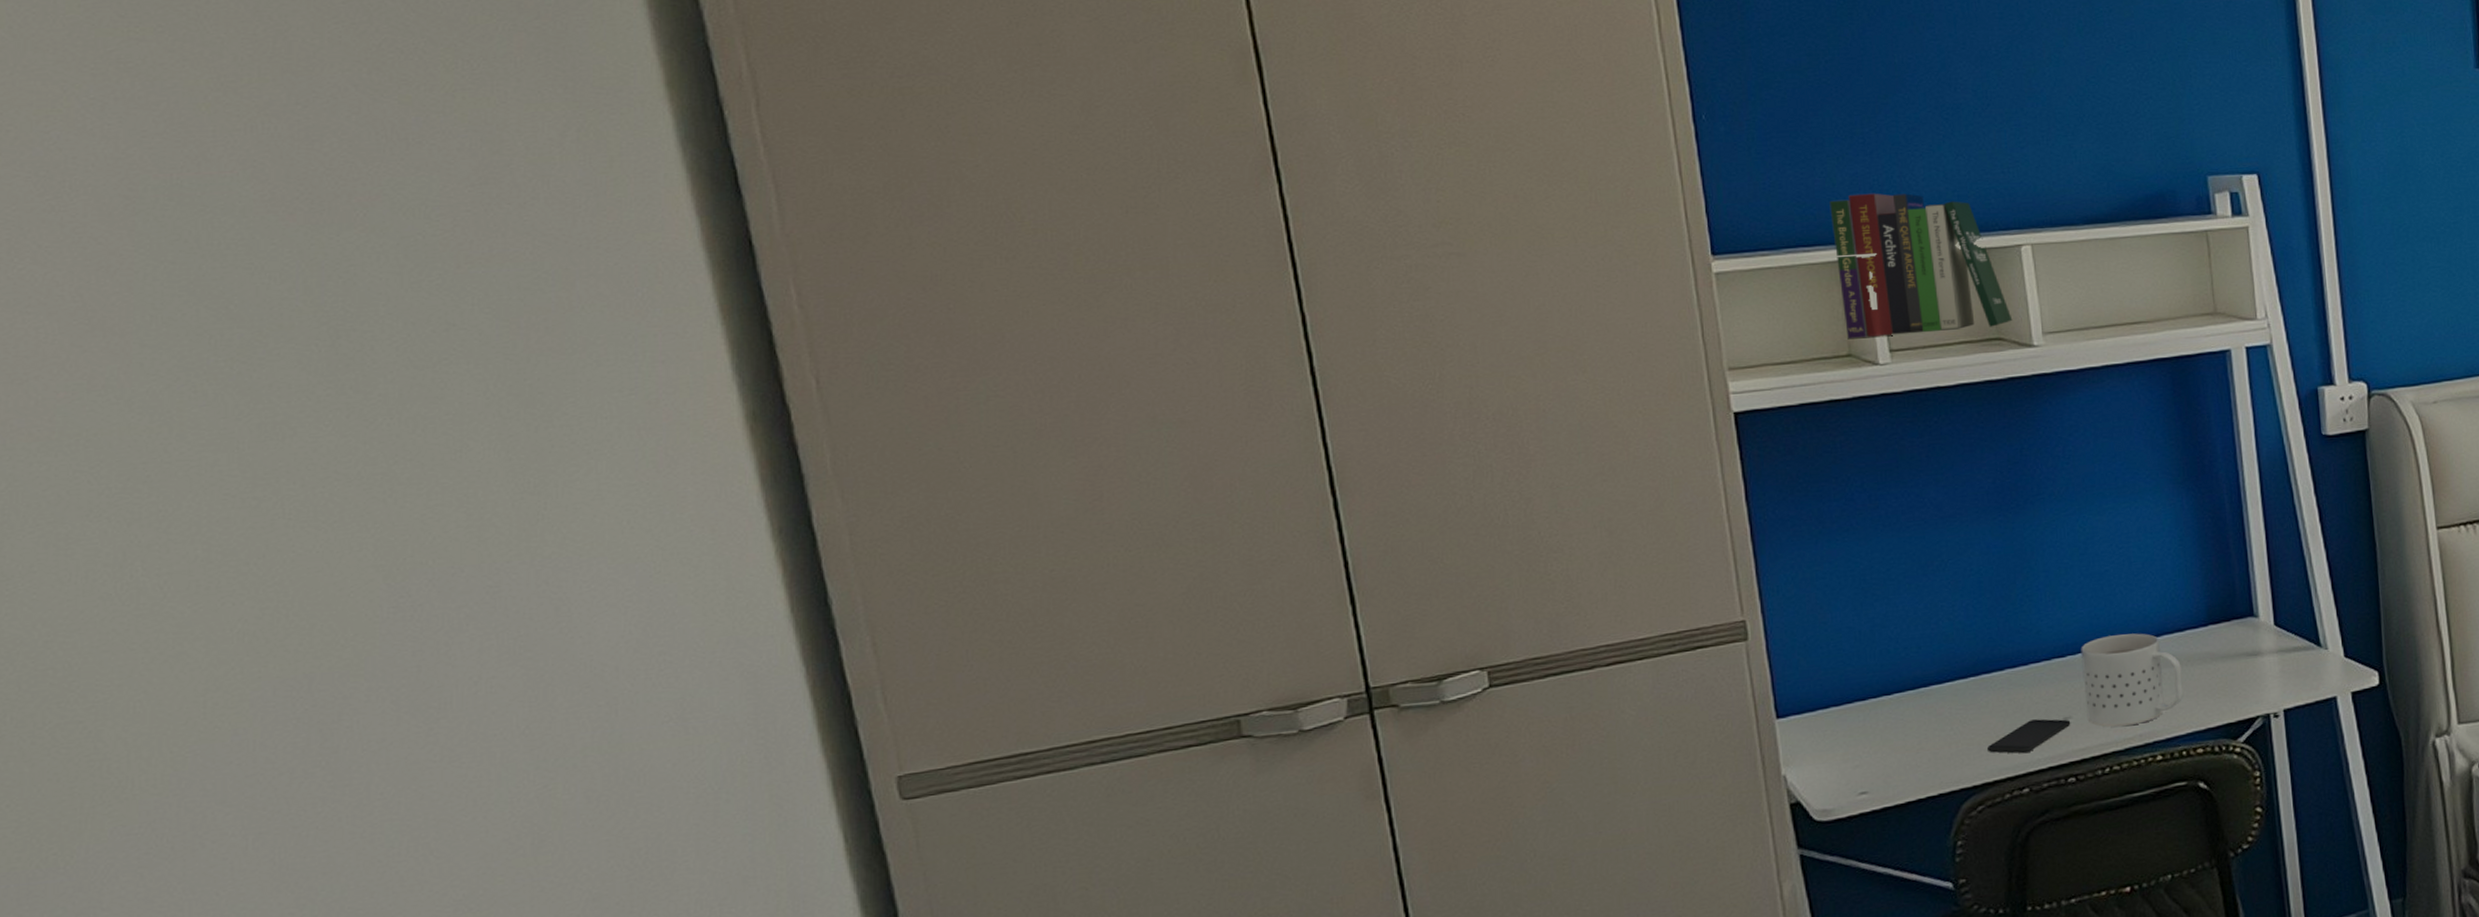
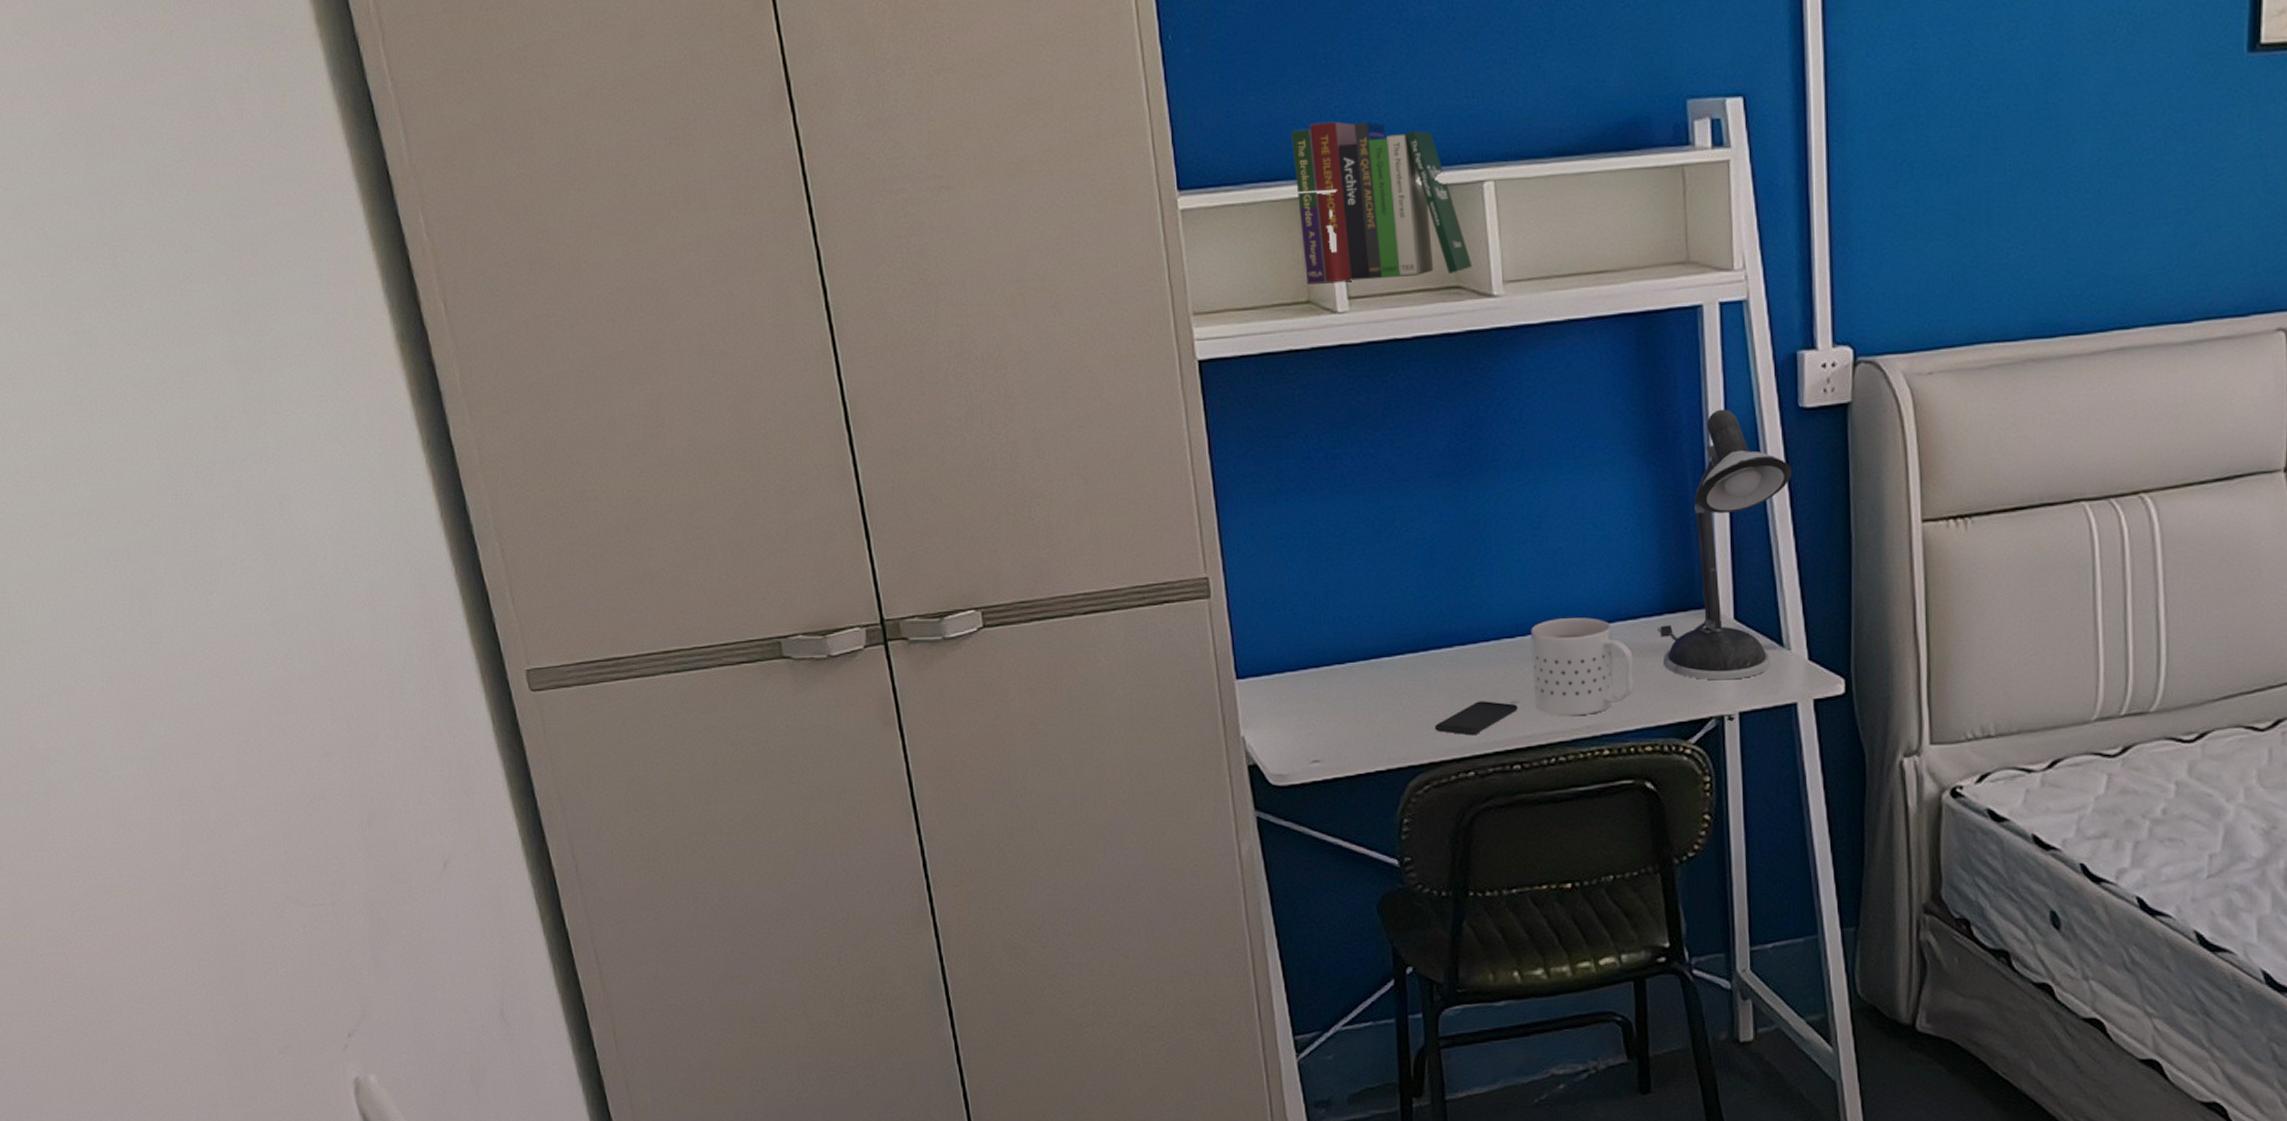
desk lamp: none [2203,439,2320,683] -> present [1657,409,1792,681]

